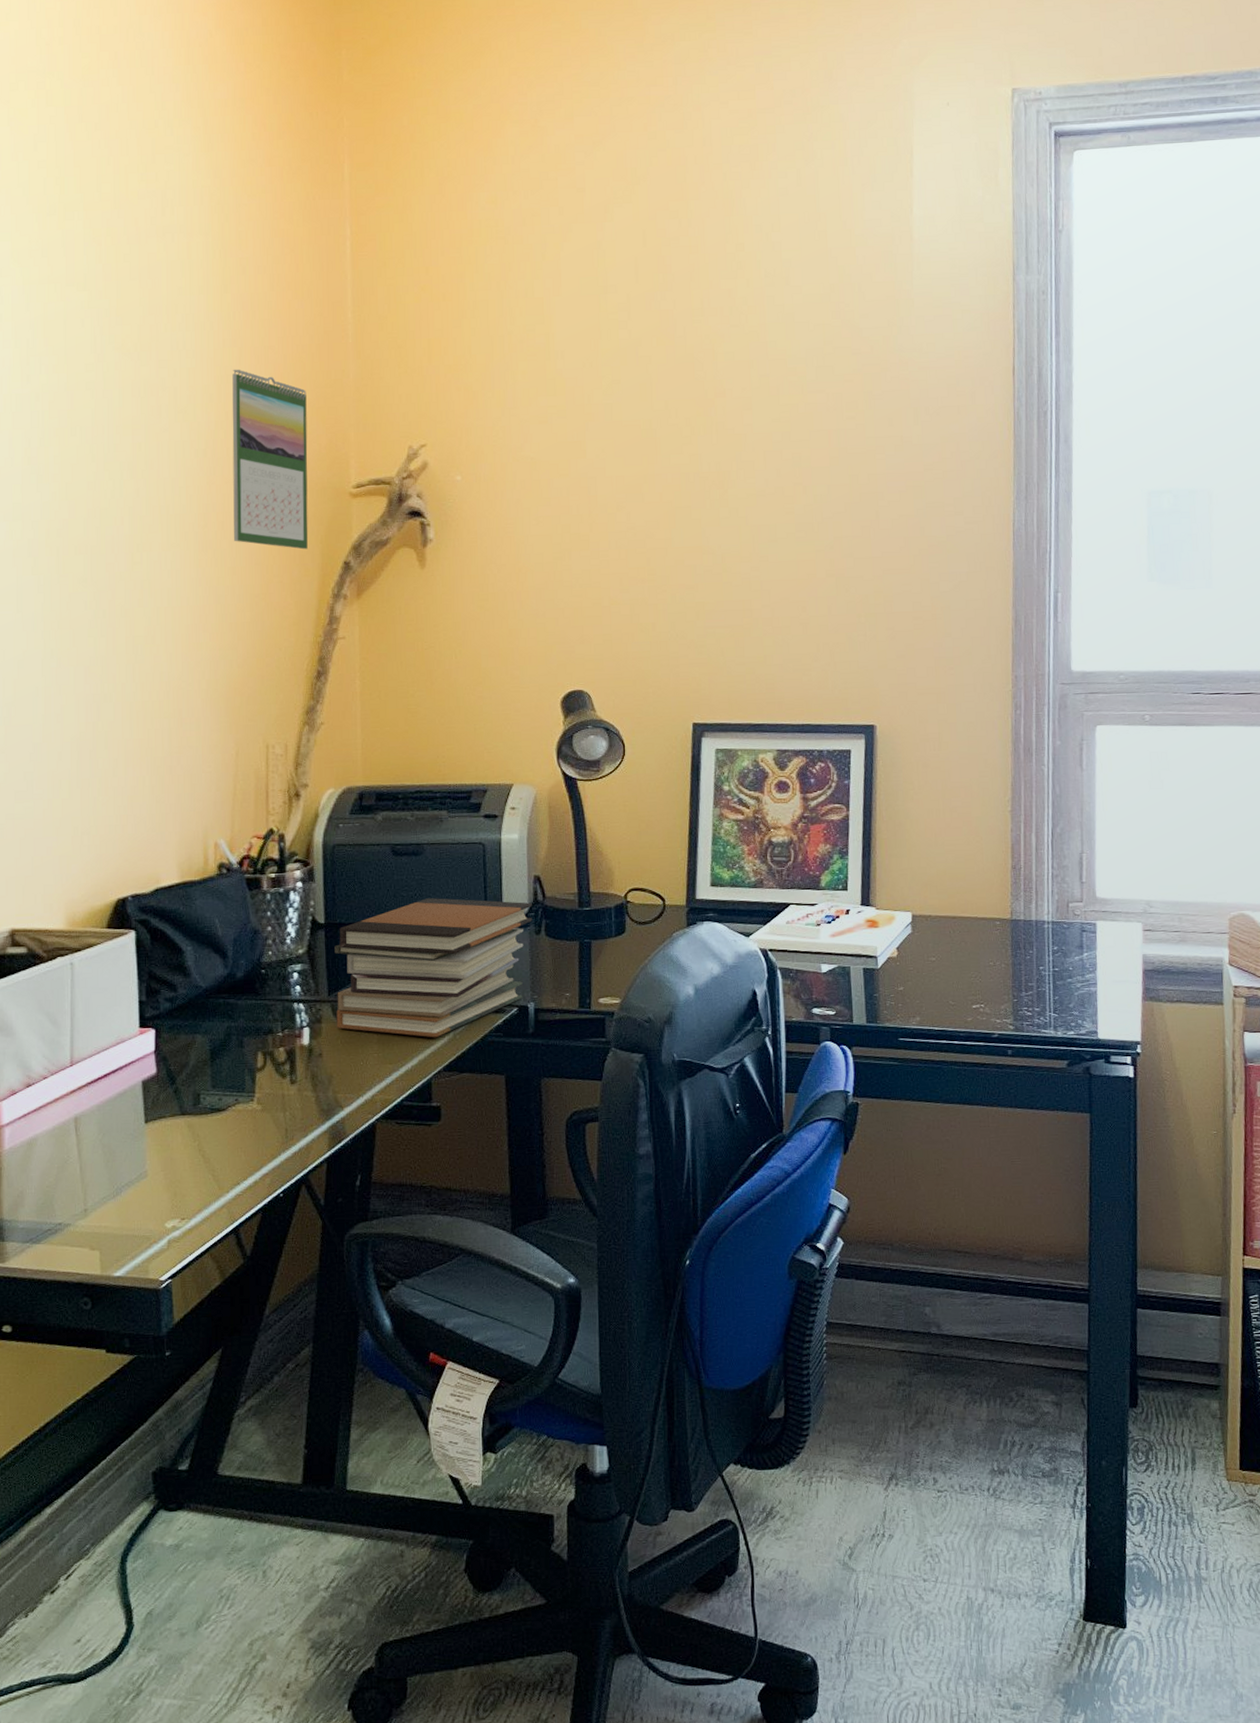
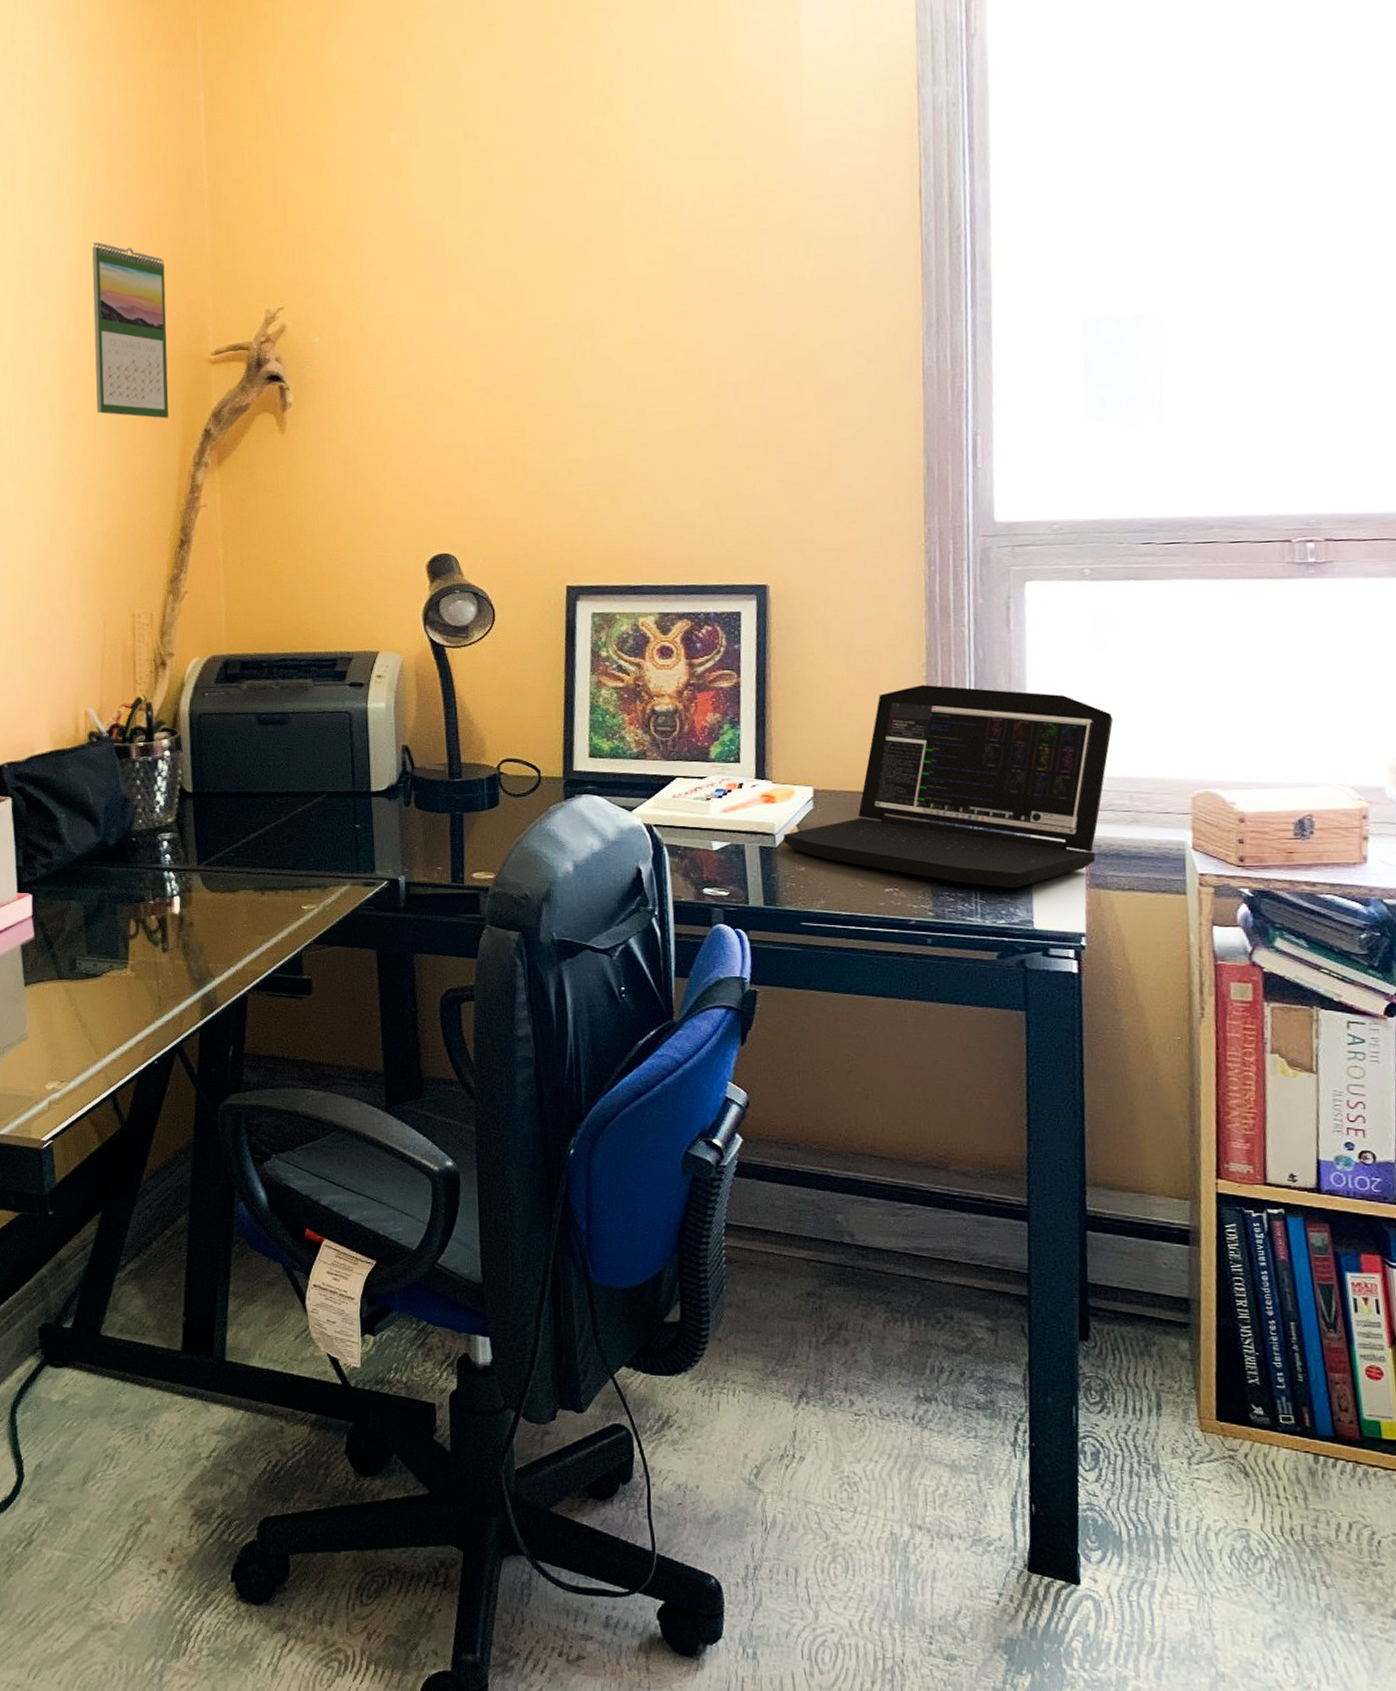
book stack: present [334,898,533,1038] -> none [203,768,402,910]
laptop: none [885,818,1167,1003] -> present [783,685,1114,889]

